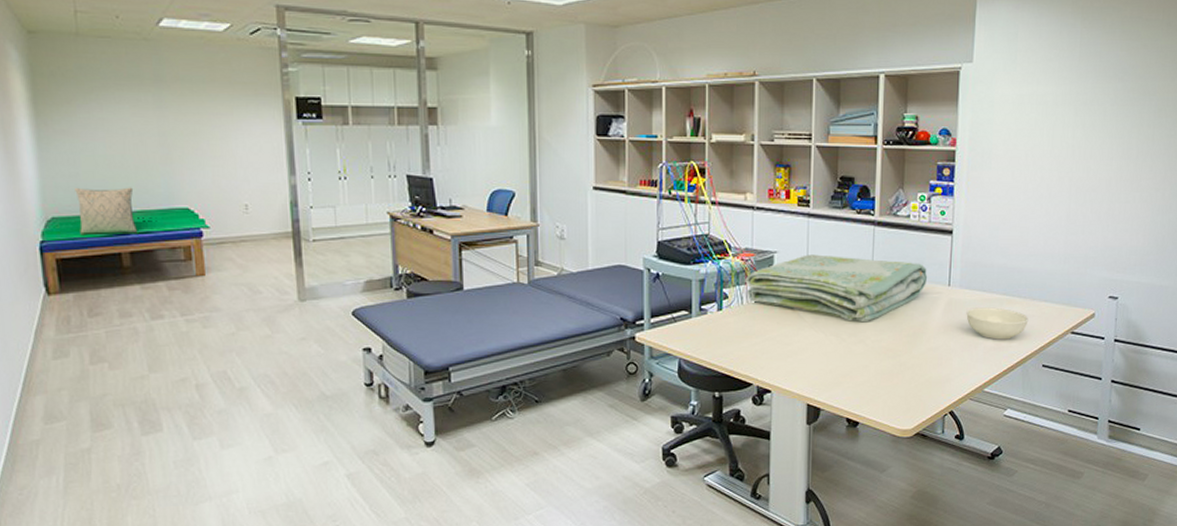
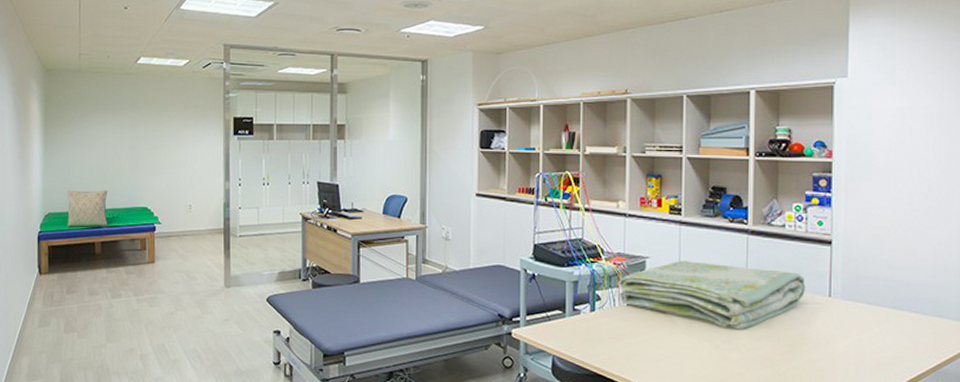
bowl: present [966,307,1029,340] -> none [850,320,921,355]

